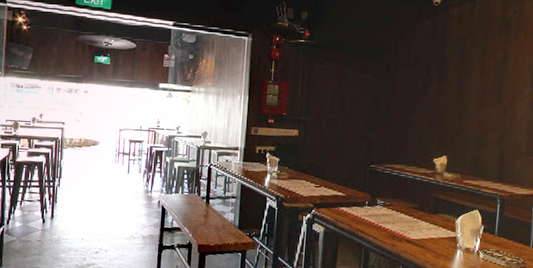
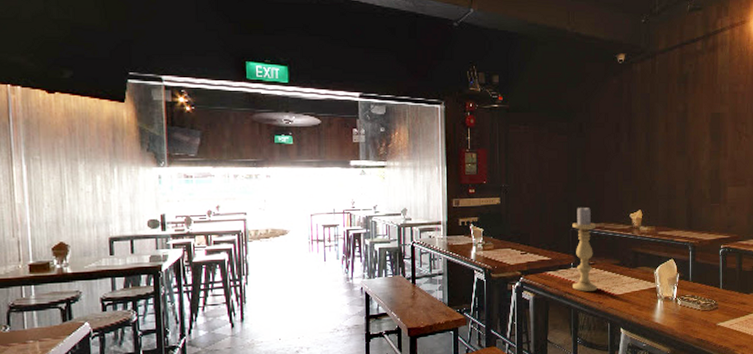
candle holder: none [366,146,396,232] -> present [572,207,598,292]

